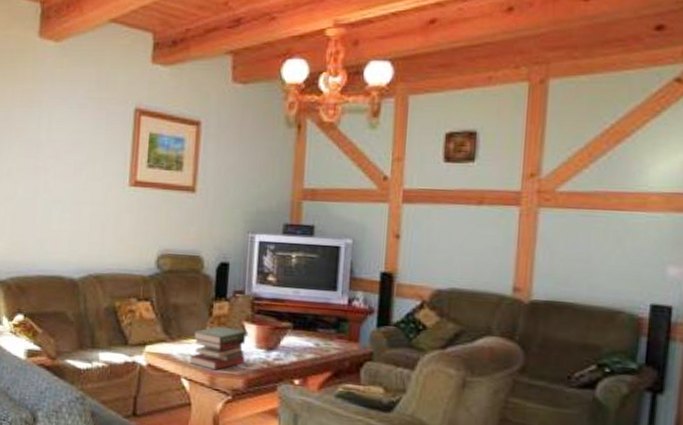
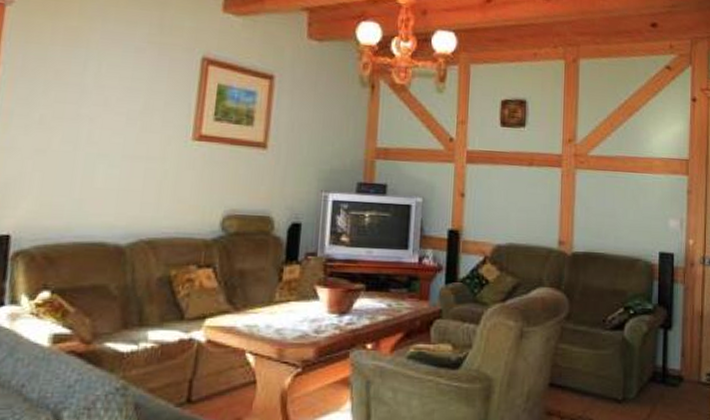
books: present [190,326,247,371] -> none [256,292,319,341]

